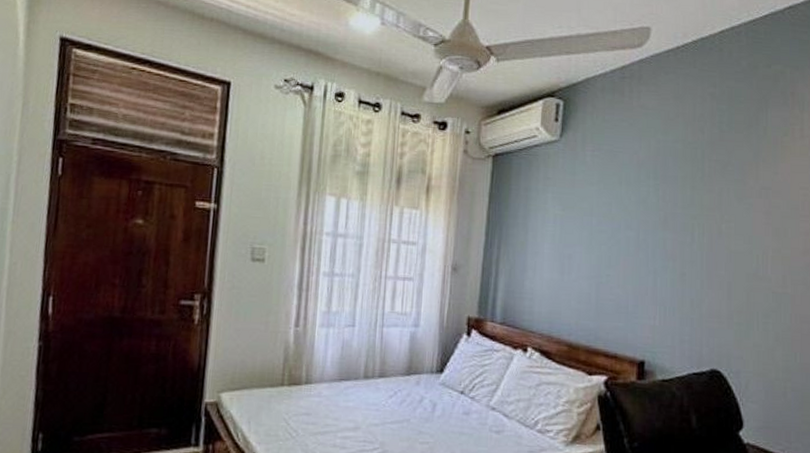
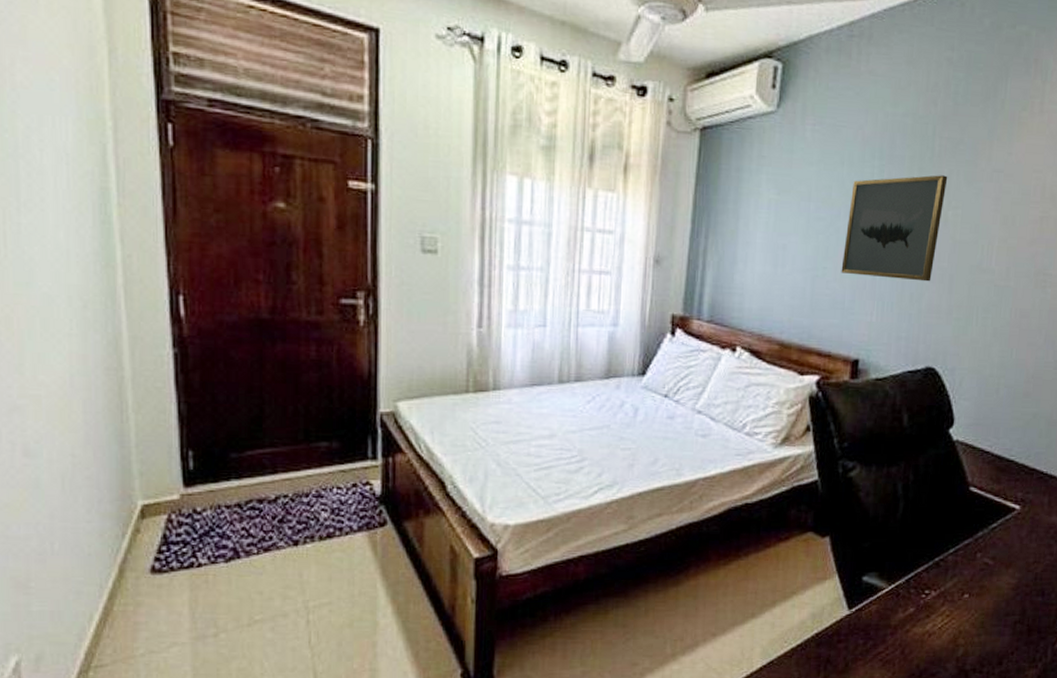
wall art: none [623,192,719,289] -> present [841,175,948,282]

